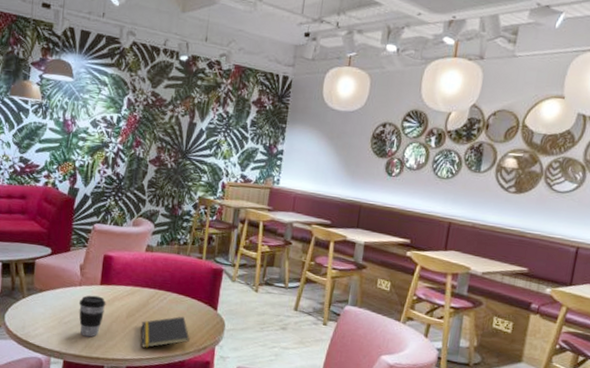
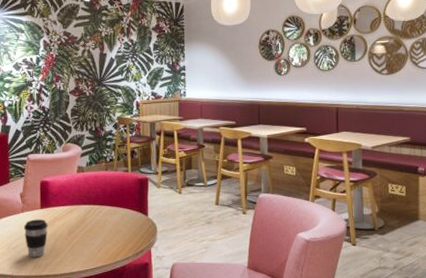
notepad: present [141,316,190,348] -> none [82,225,127,260]

